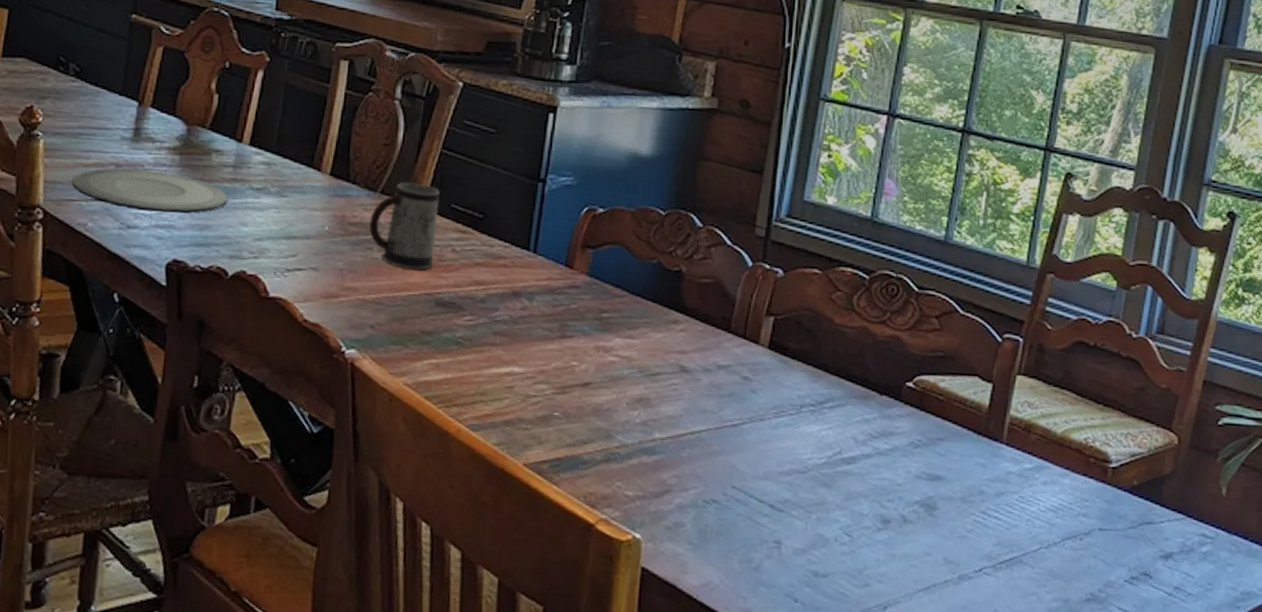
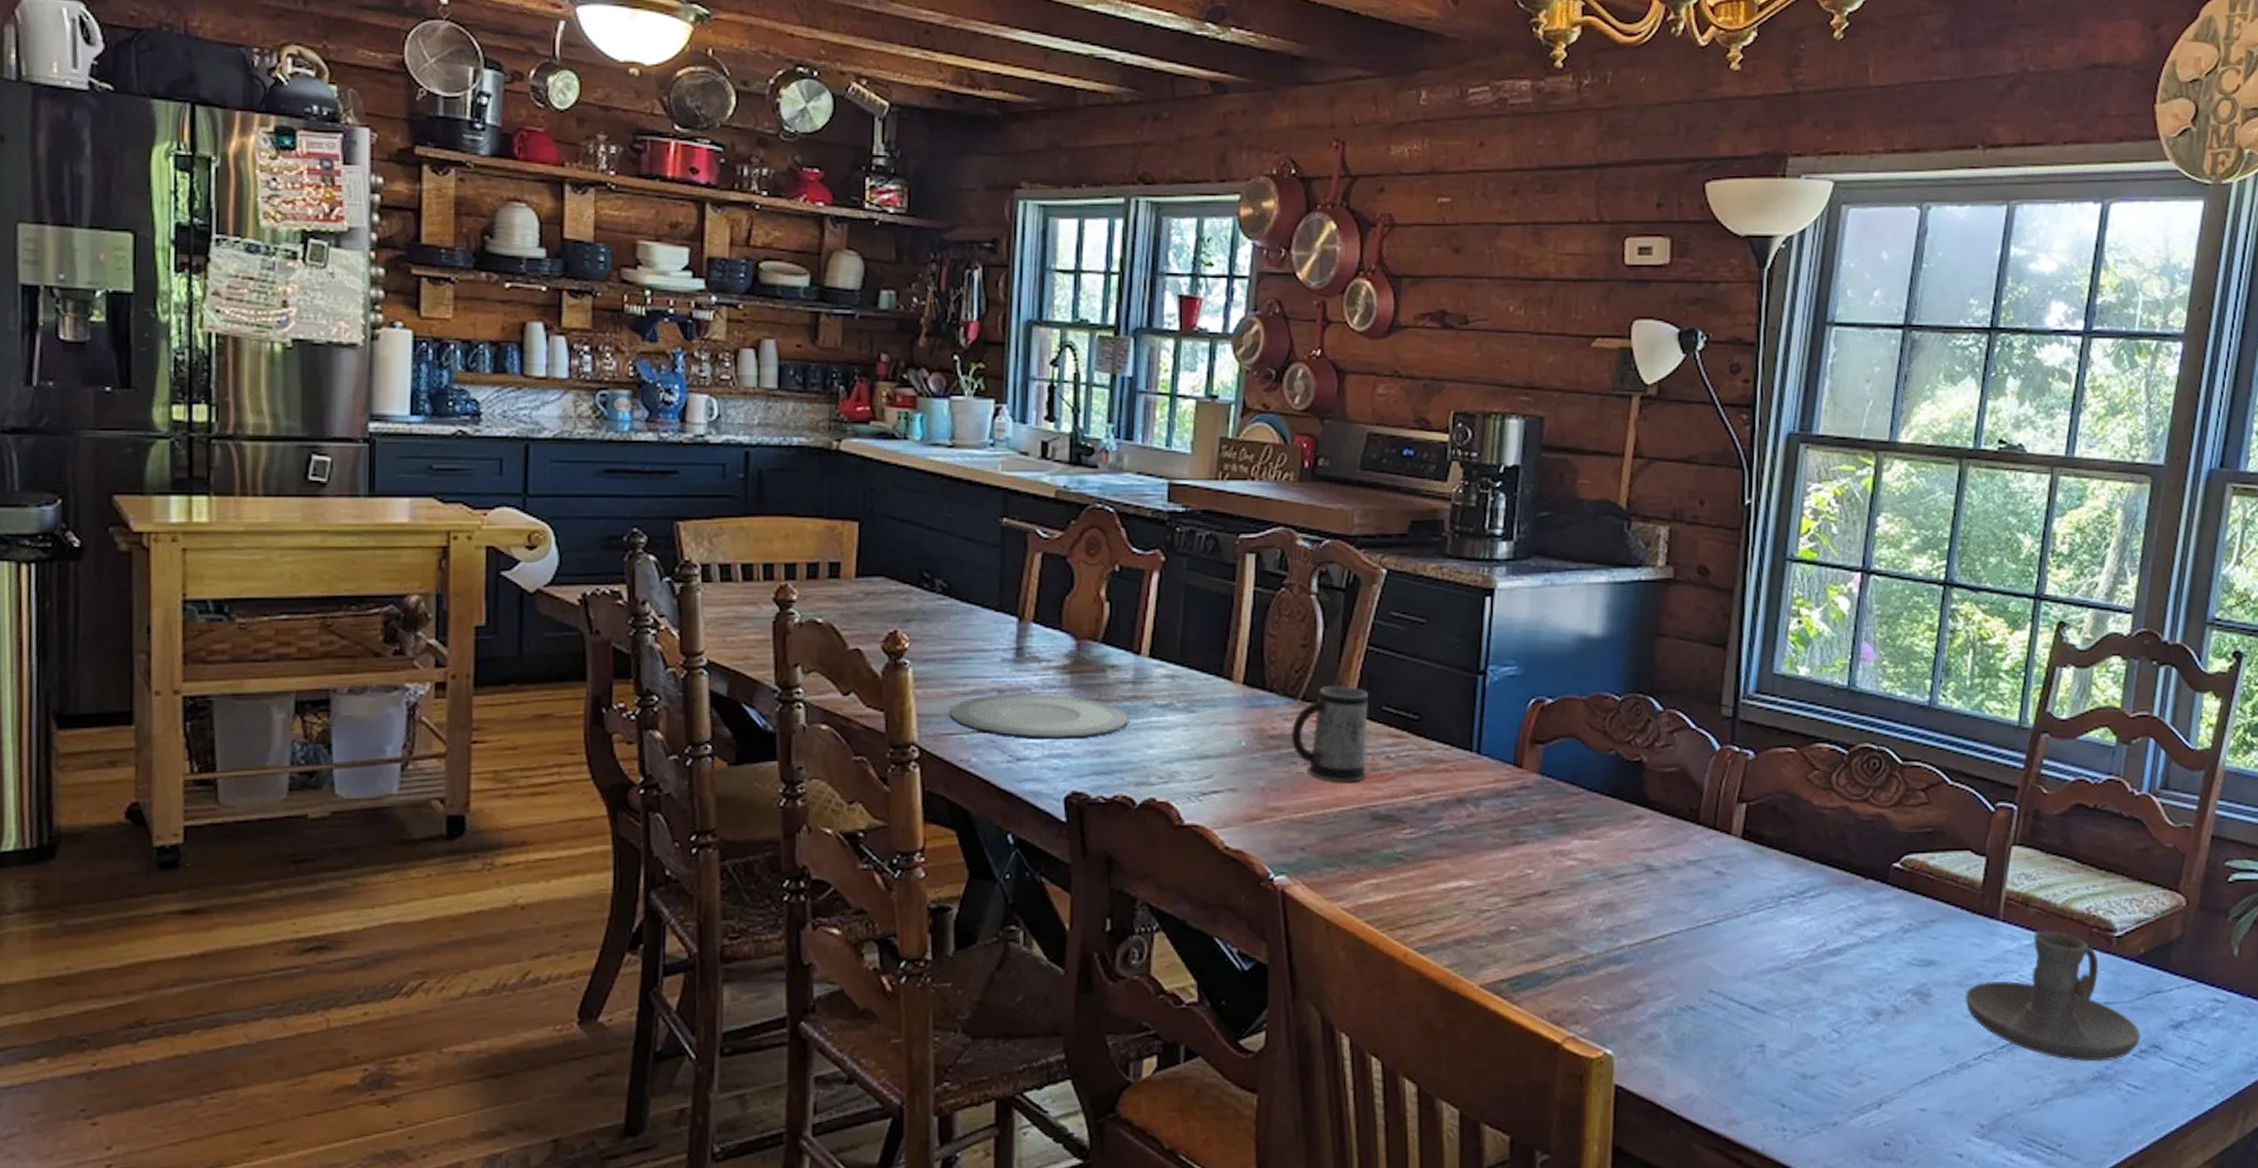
candle holder: none [968,456,1132,584] -> present [1965,930,2140,1062]

